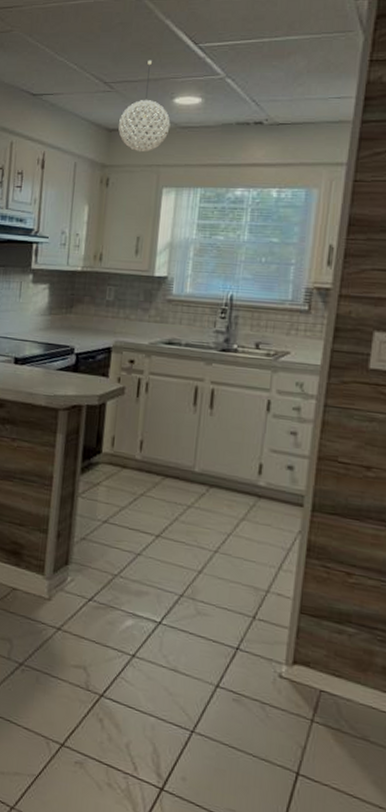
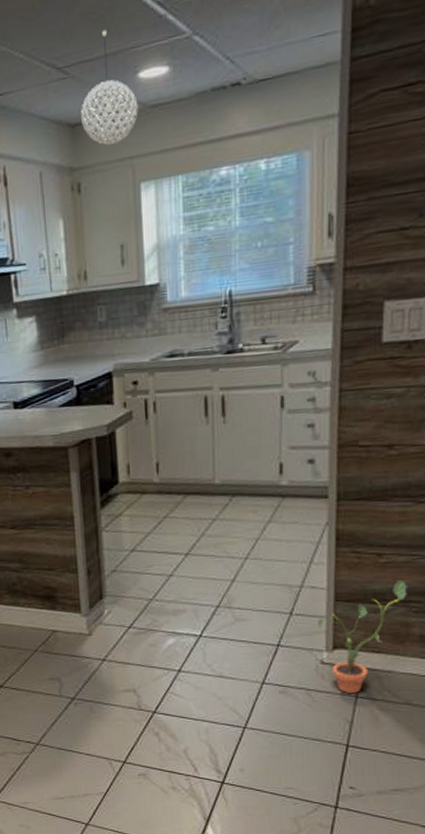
potted plant: none [279,604,374,717] -> present [317,580,407,694]

